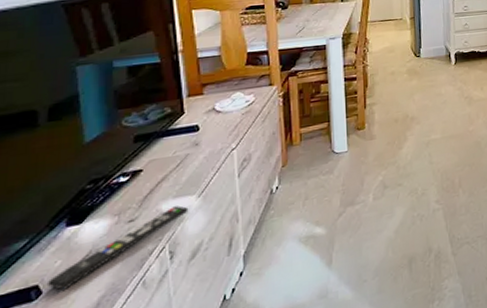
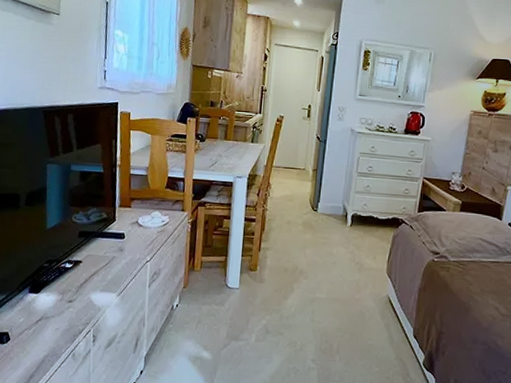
remote control: present [46,205,189,291] -> none [13,298,110,342]

